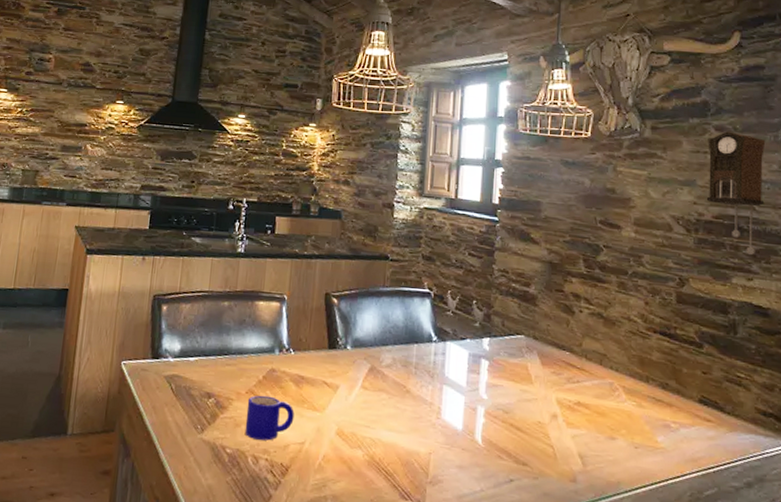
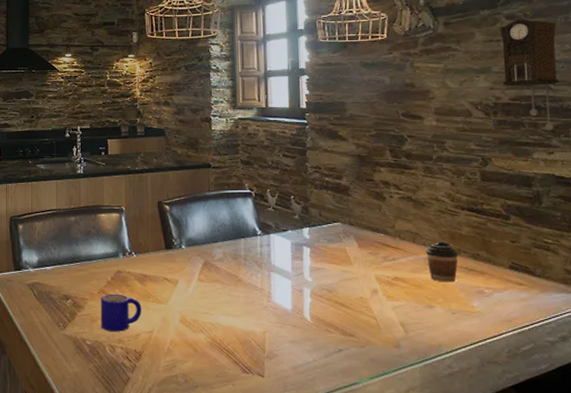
coffee cup: none [611,365,646,413] -> present [425,241,458,282]

